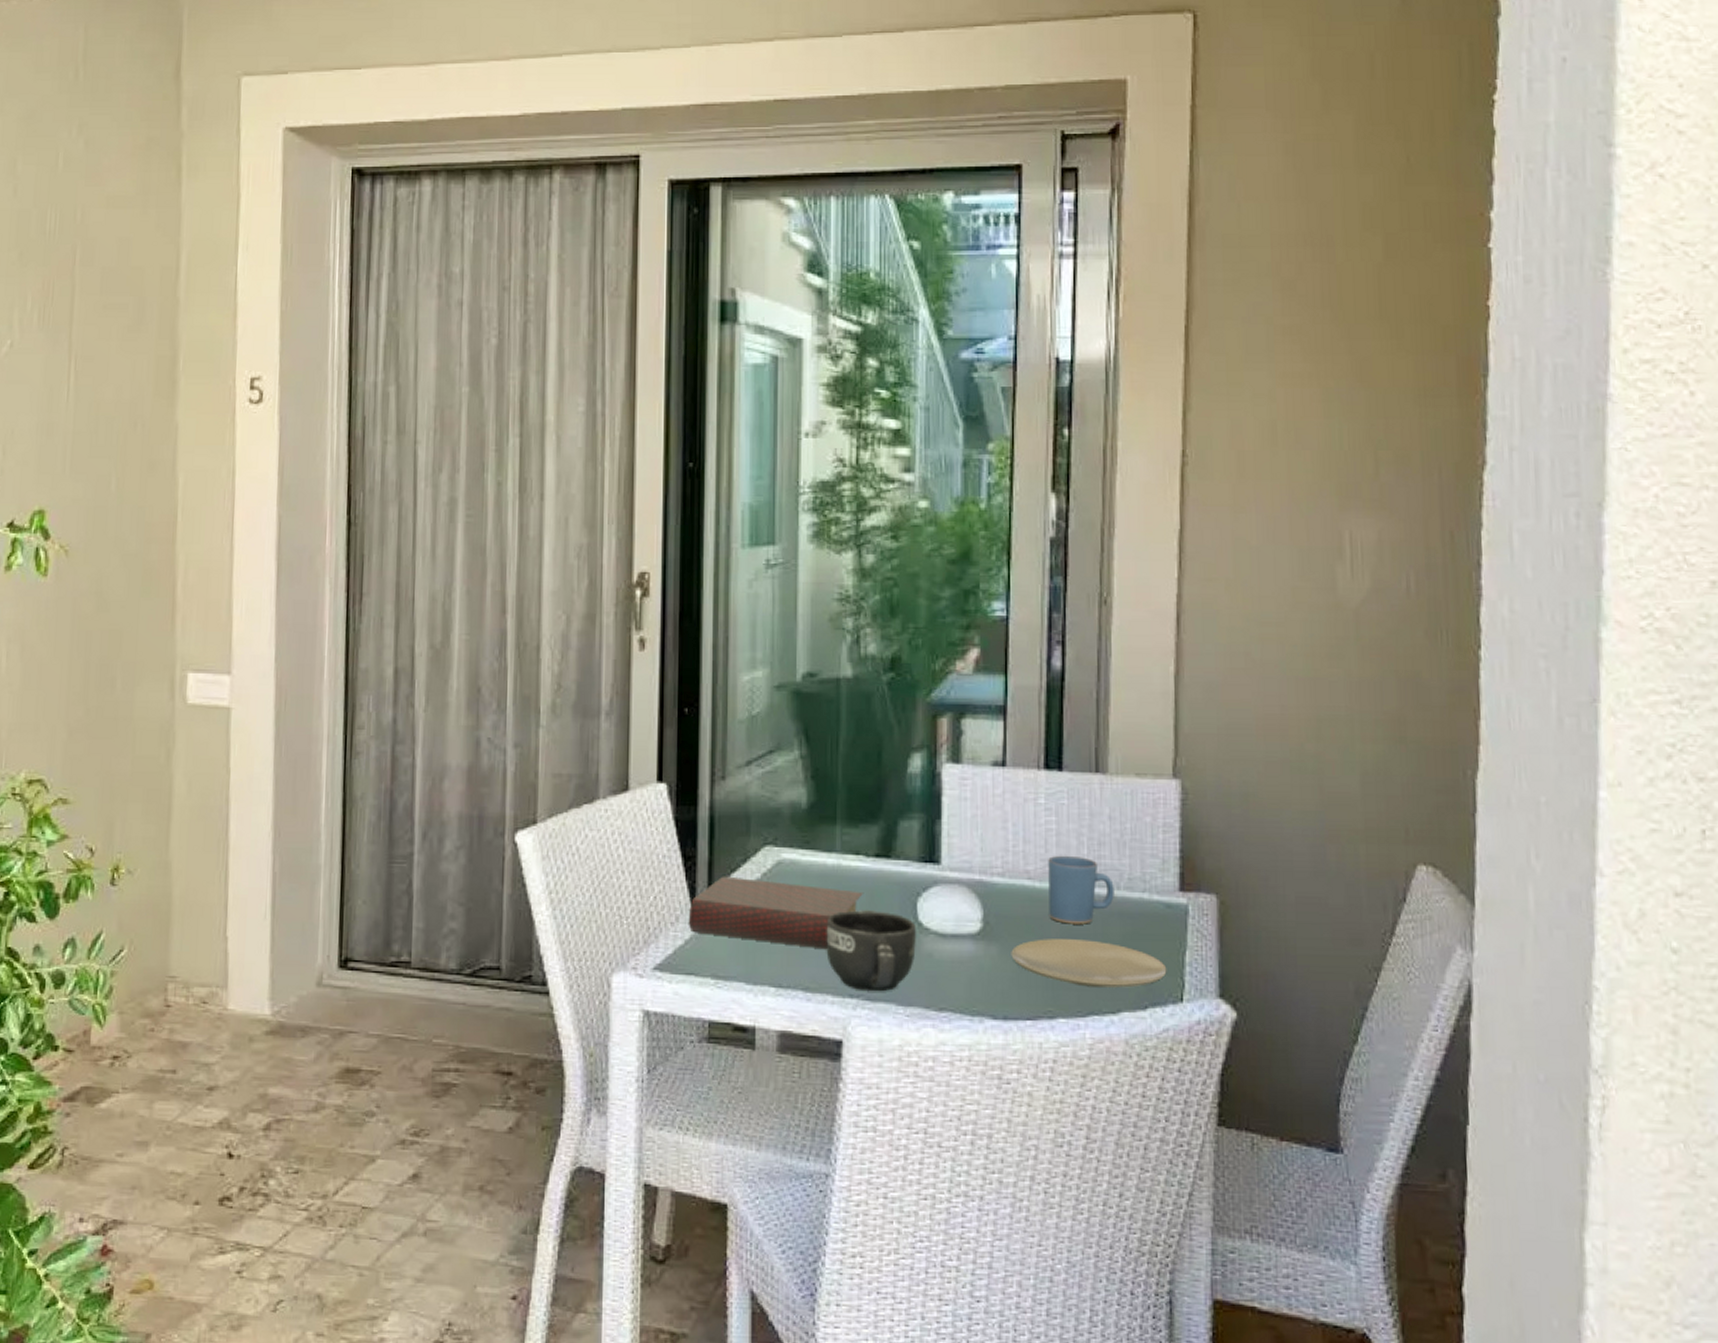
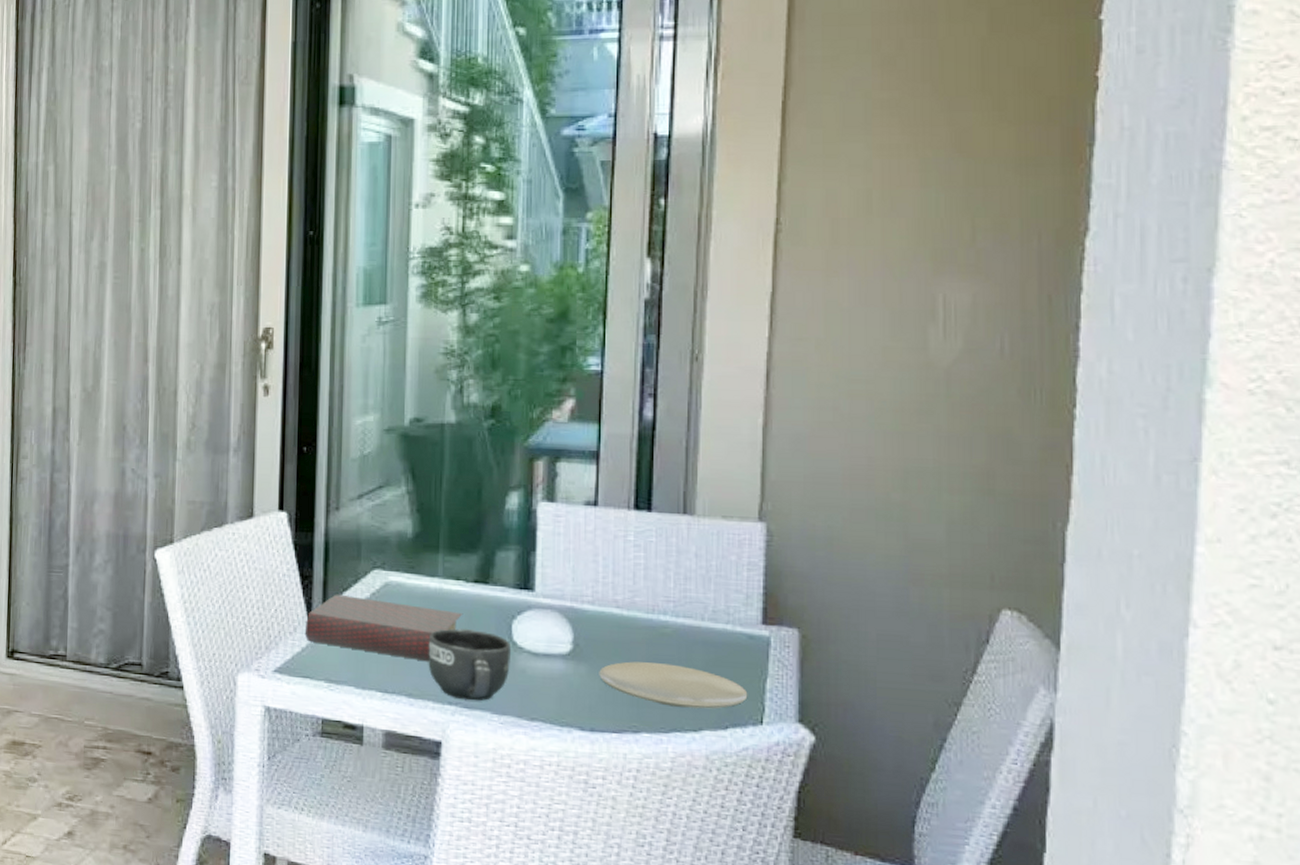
mug: present [1048,855,1114,925] -> none [636,587,699,651]

